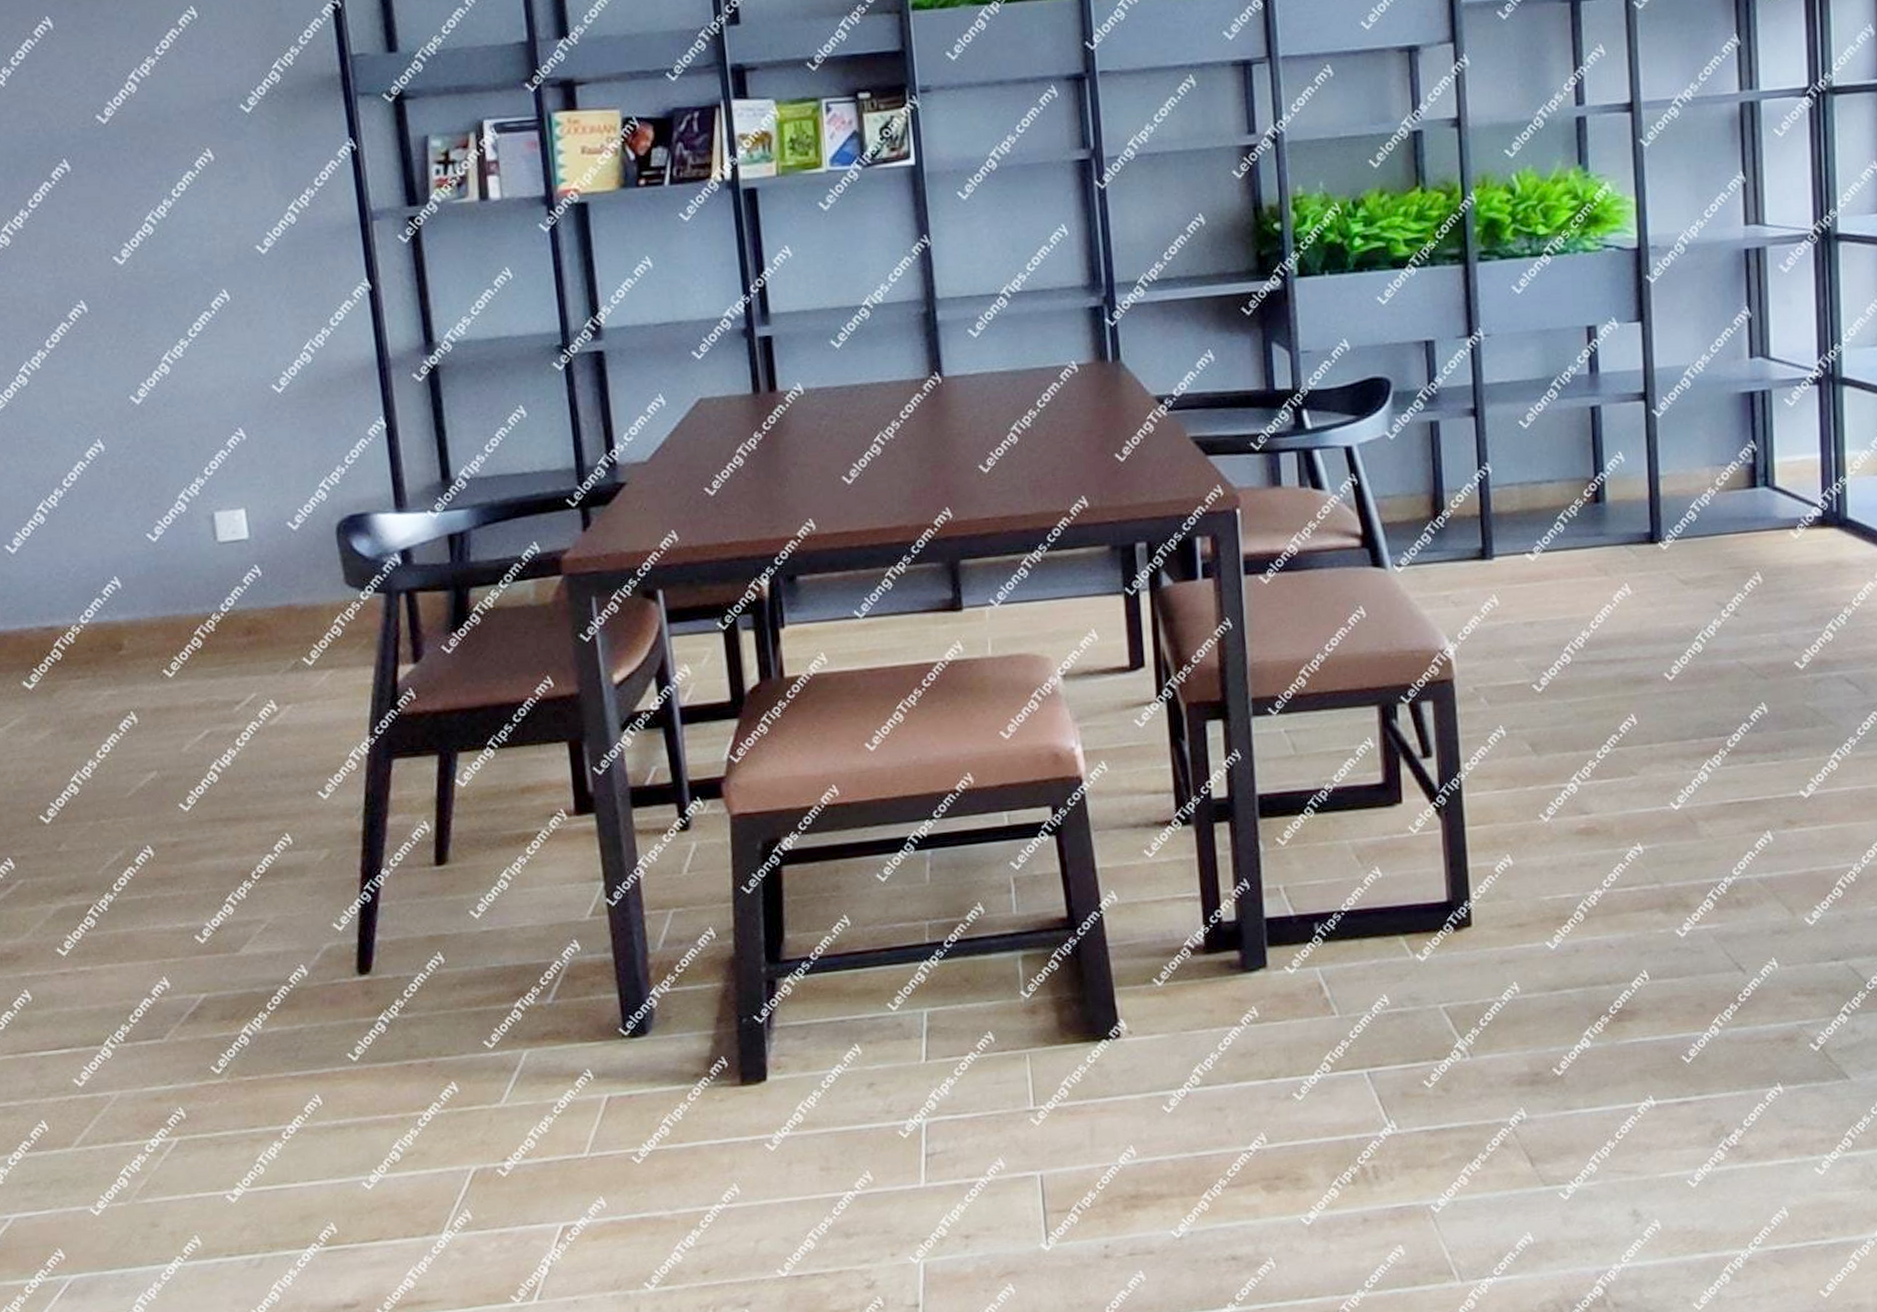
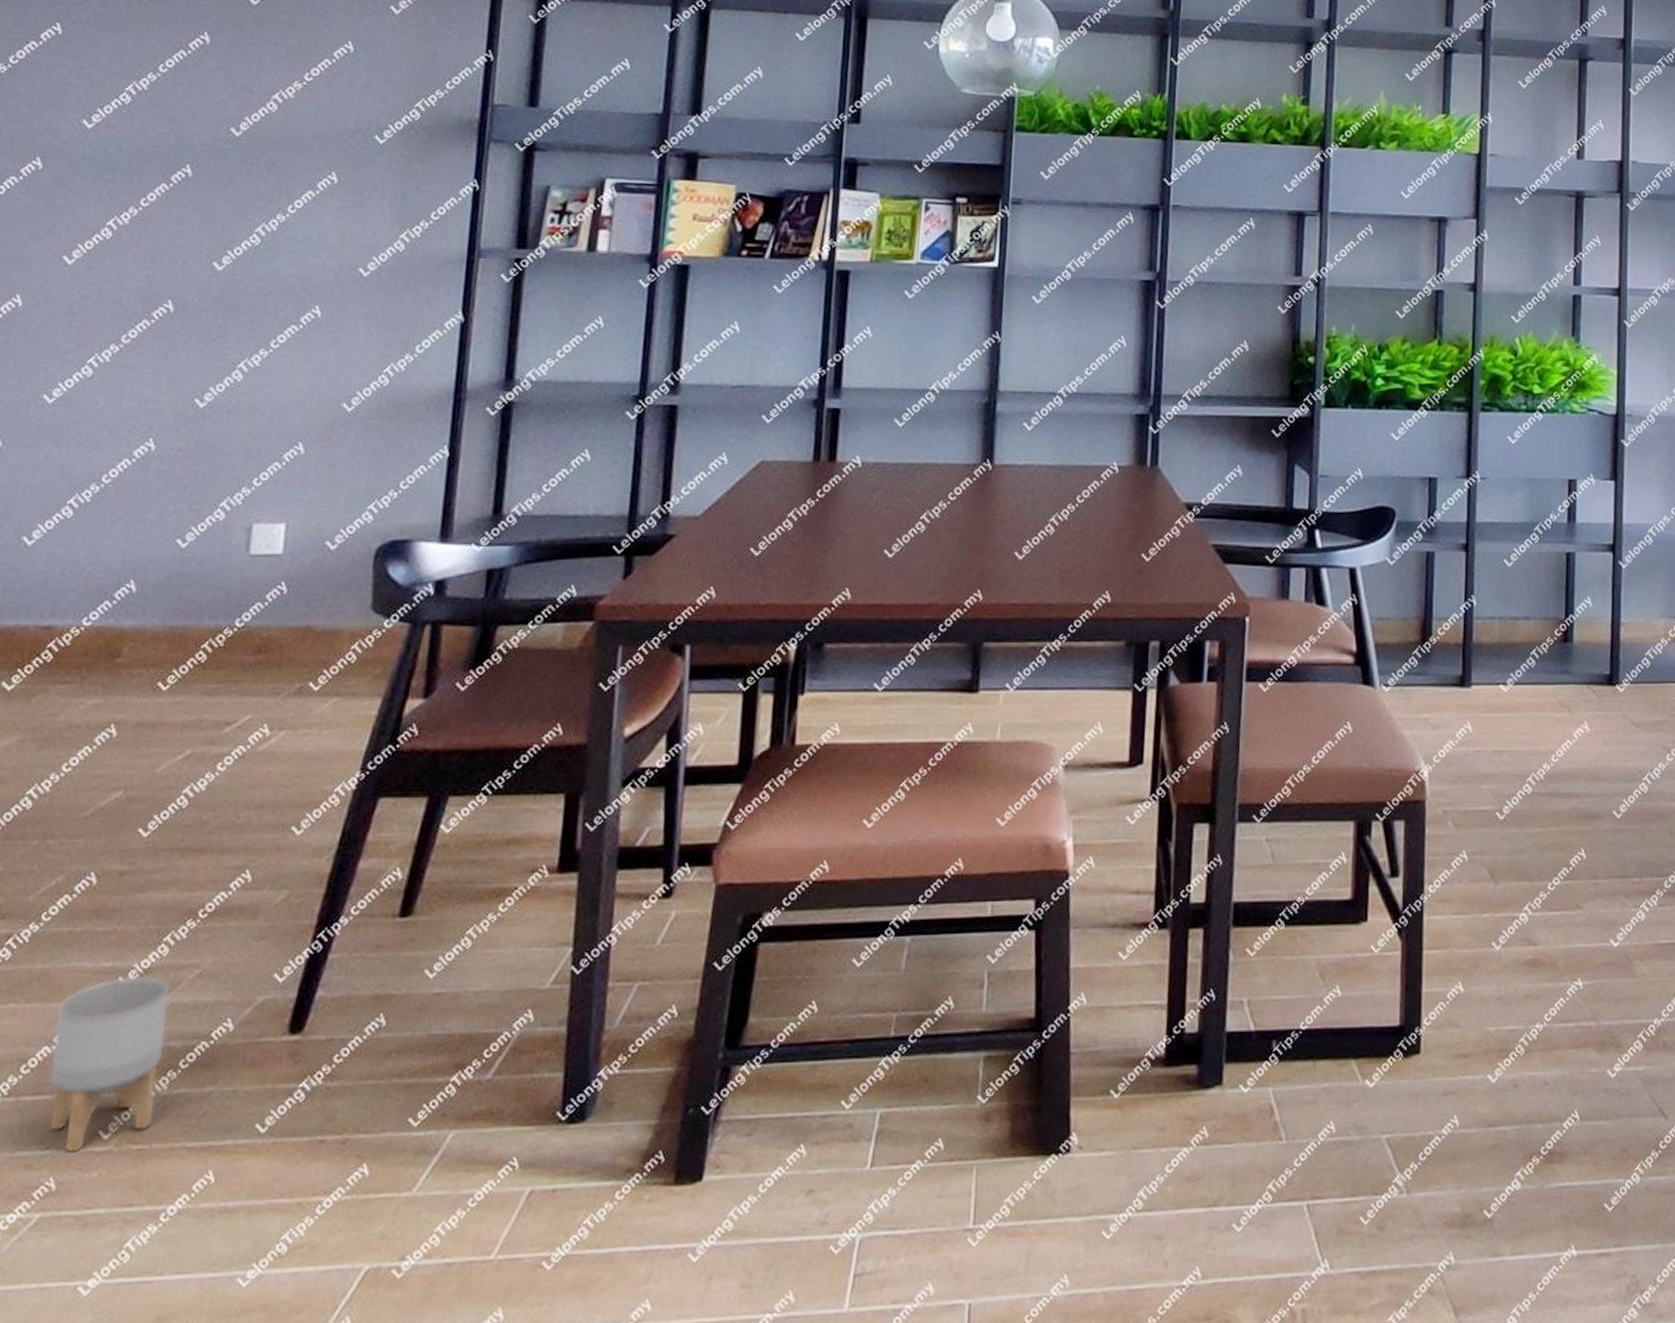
planter: none [147,932,255,1086] -> present [48,975,170,1153]

